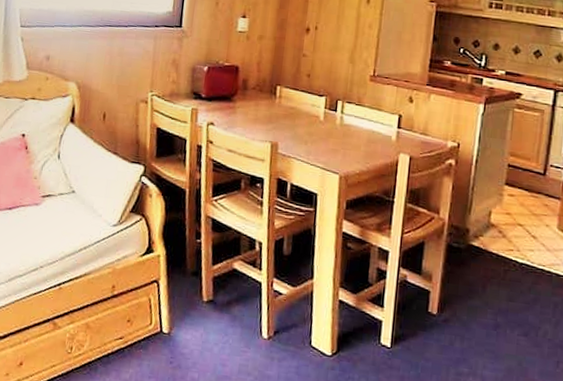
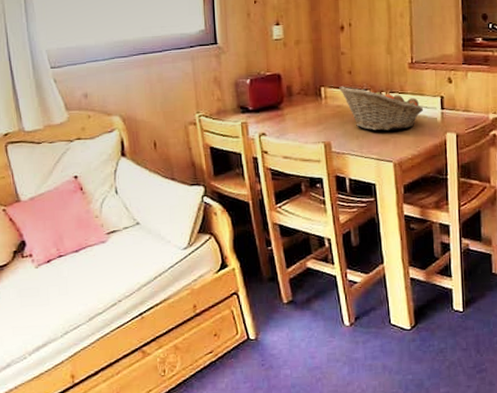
fruit basket: none [295,88,379,142] -> present [339,86,424,131]

